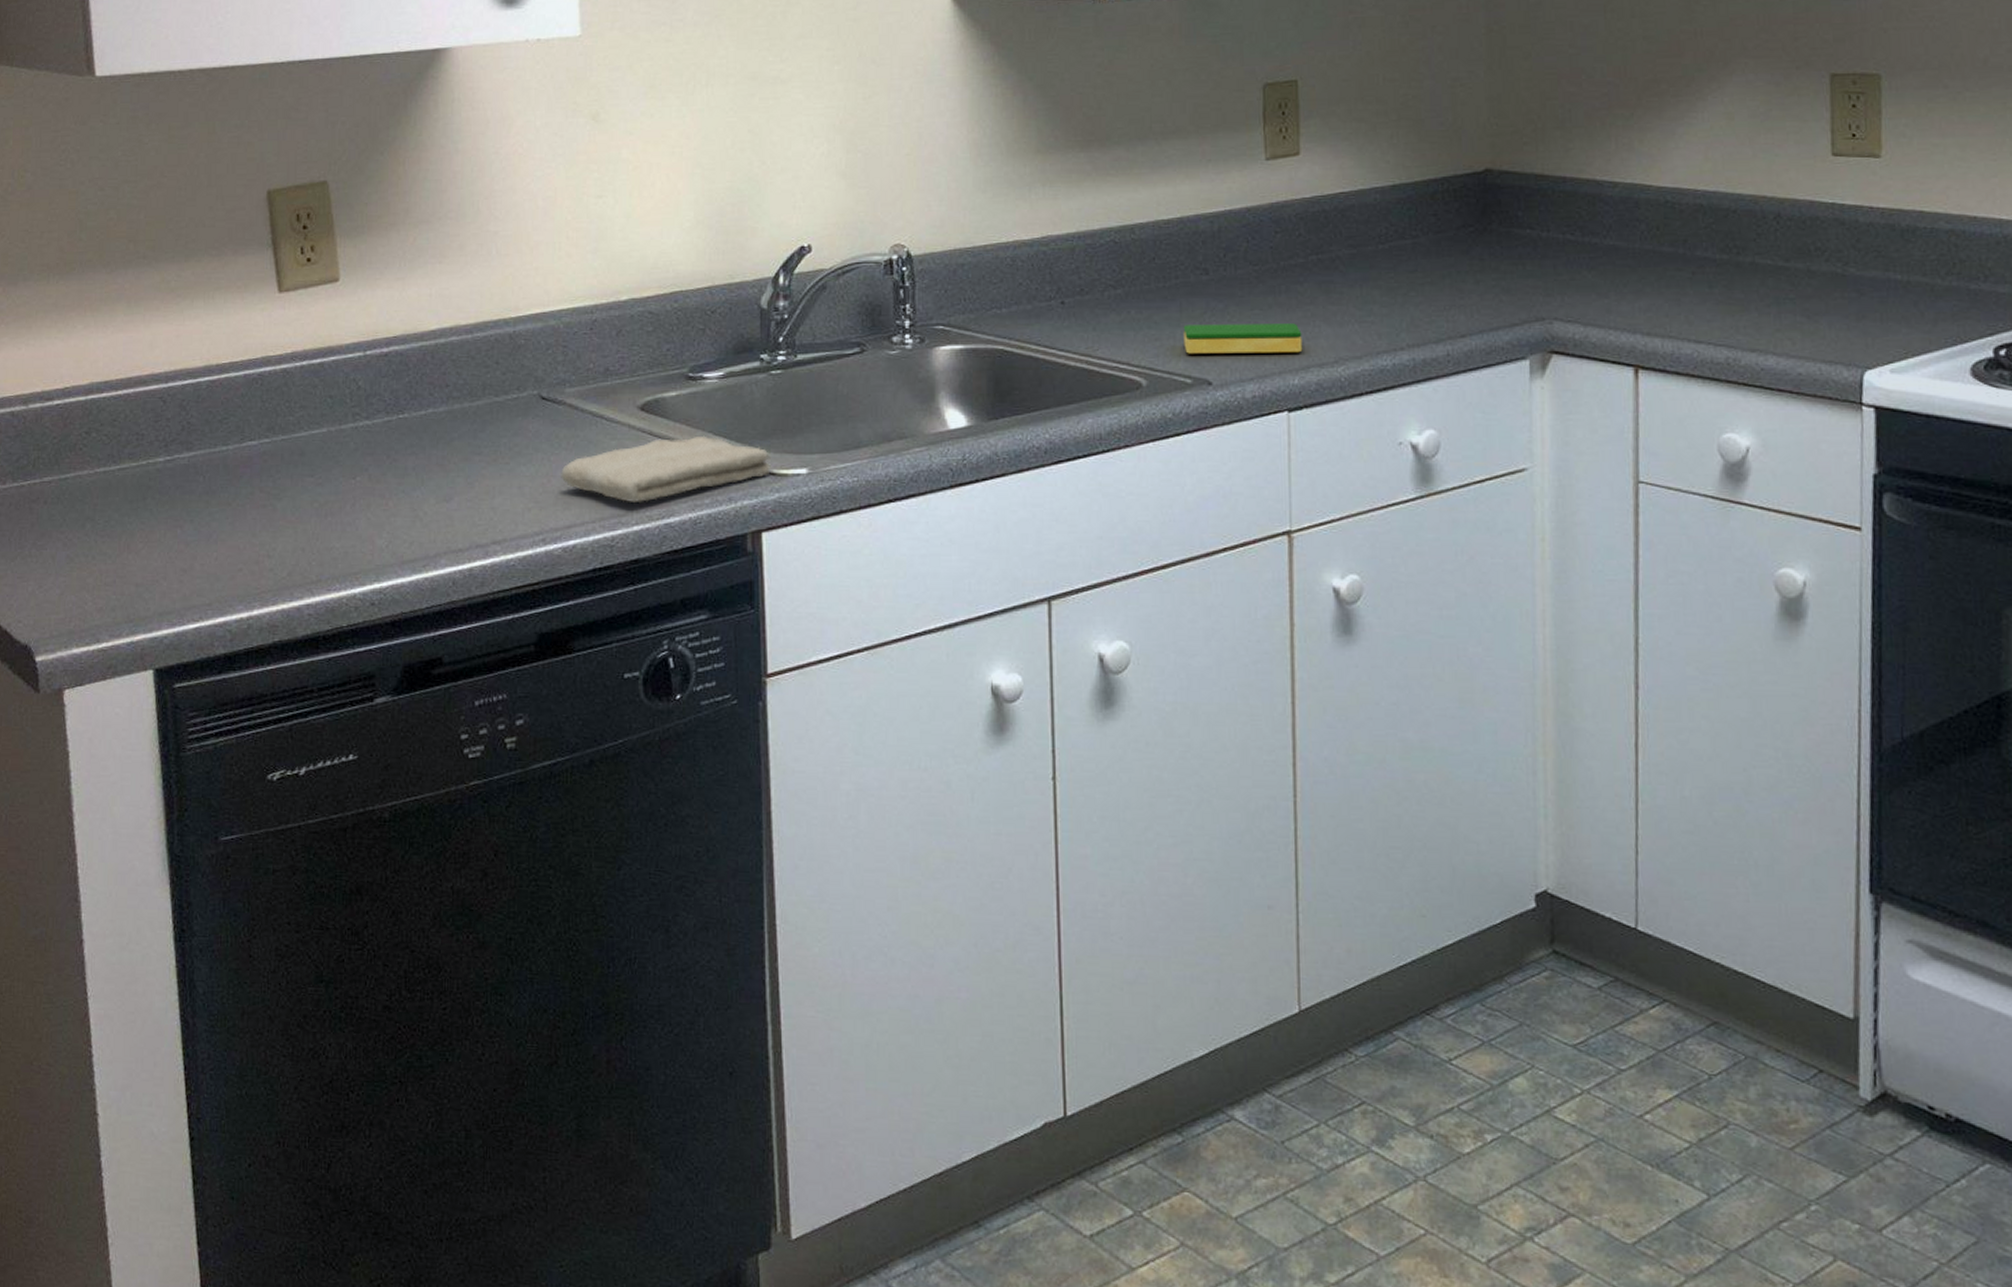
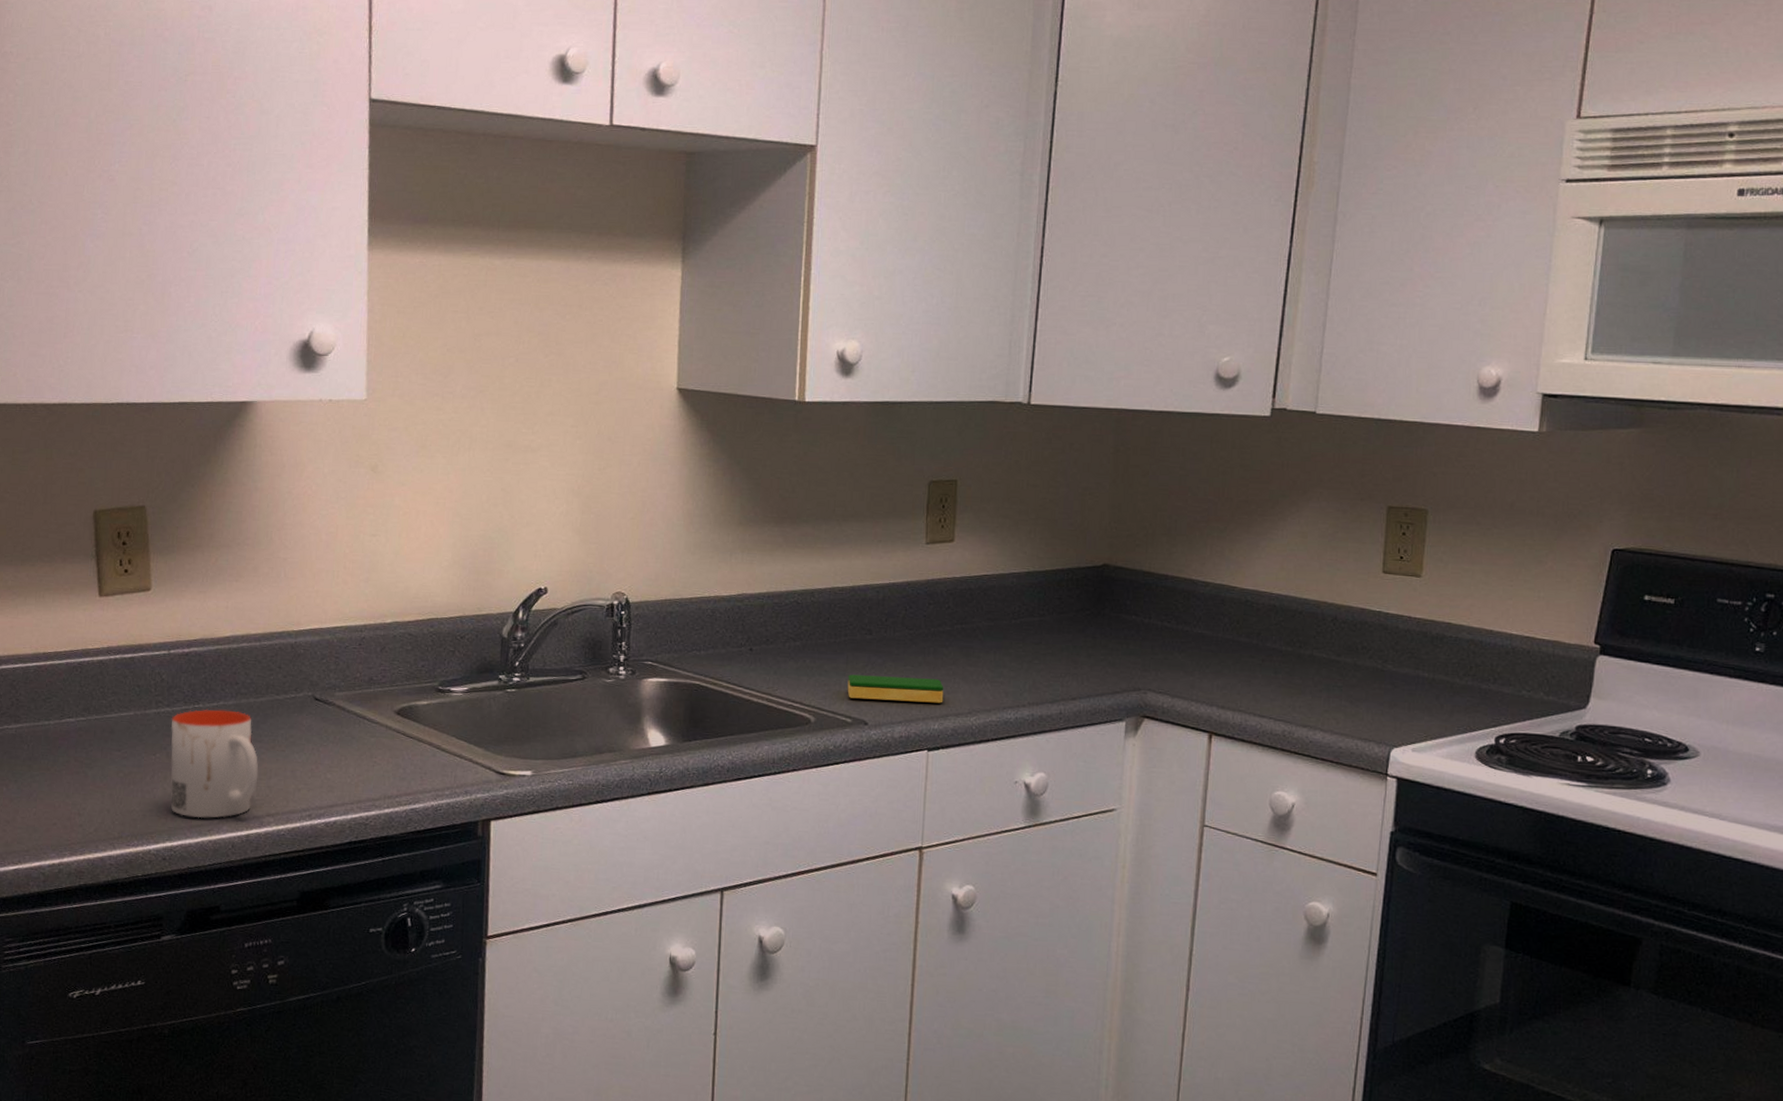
mug: none [371,418,479,552] -> present [170,709,259,819]
washcloth: present [561,435,771,502] -> none [327,738,502,790]

